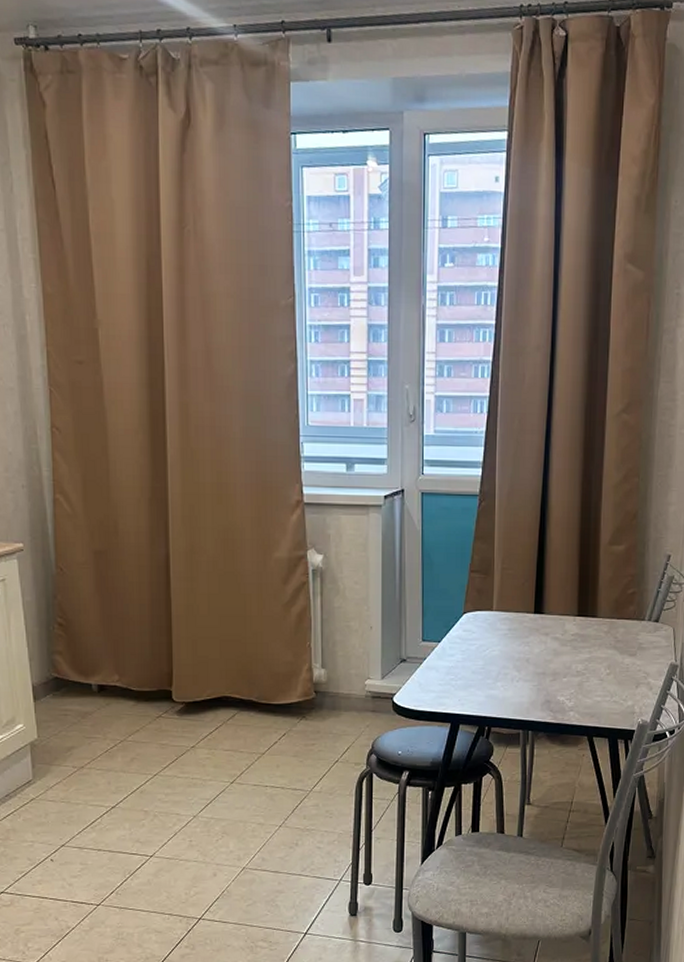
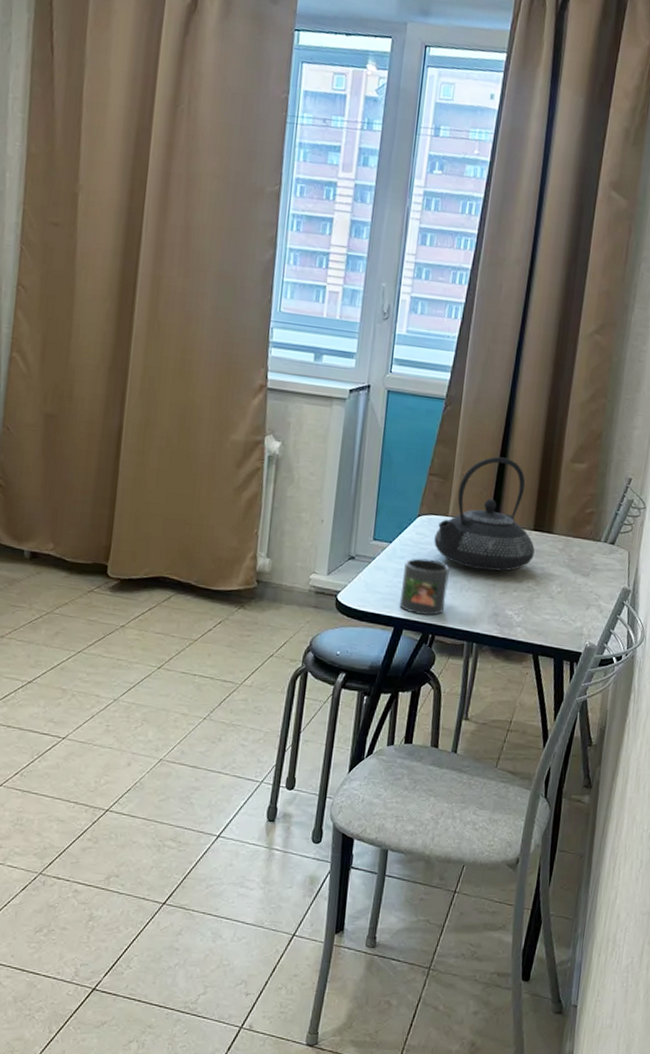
mug: none [453,654,499,708] -> present [399,558,449,616]
teapot: none [481,547,580,659] -> present [434,456,535,572]

